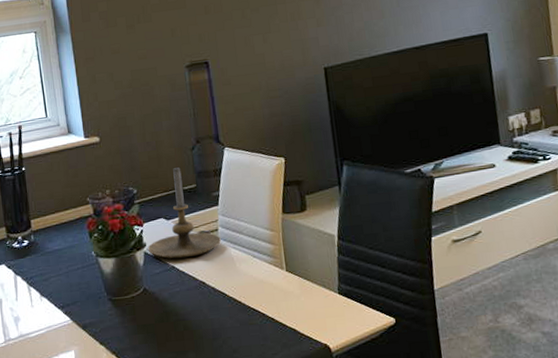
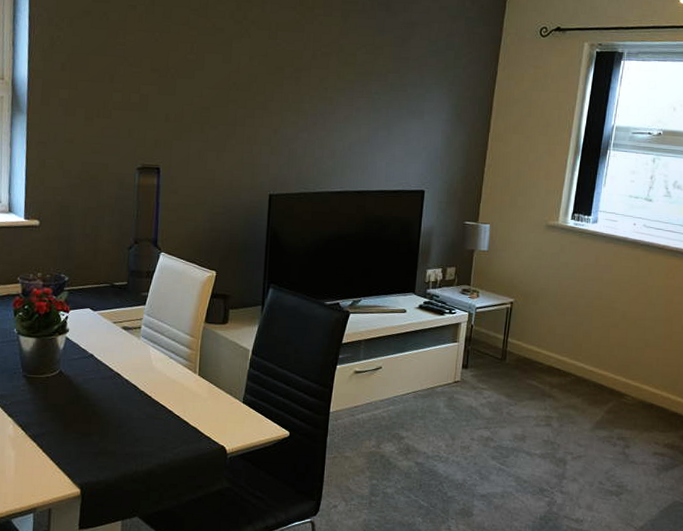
candle holder: present [148,167,221,259] -> none [70,263,142,349]

